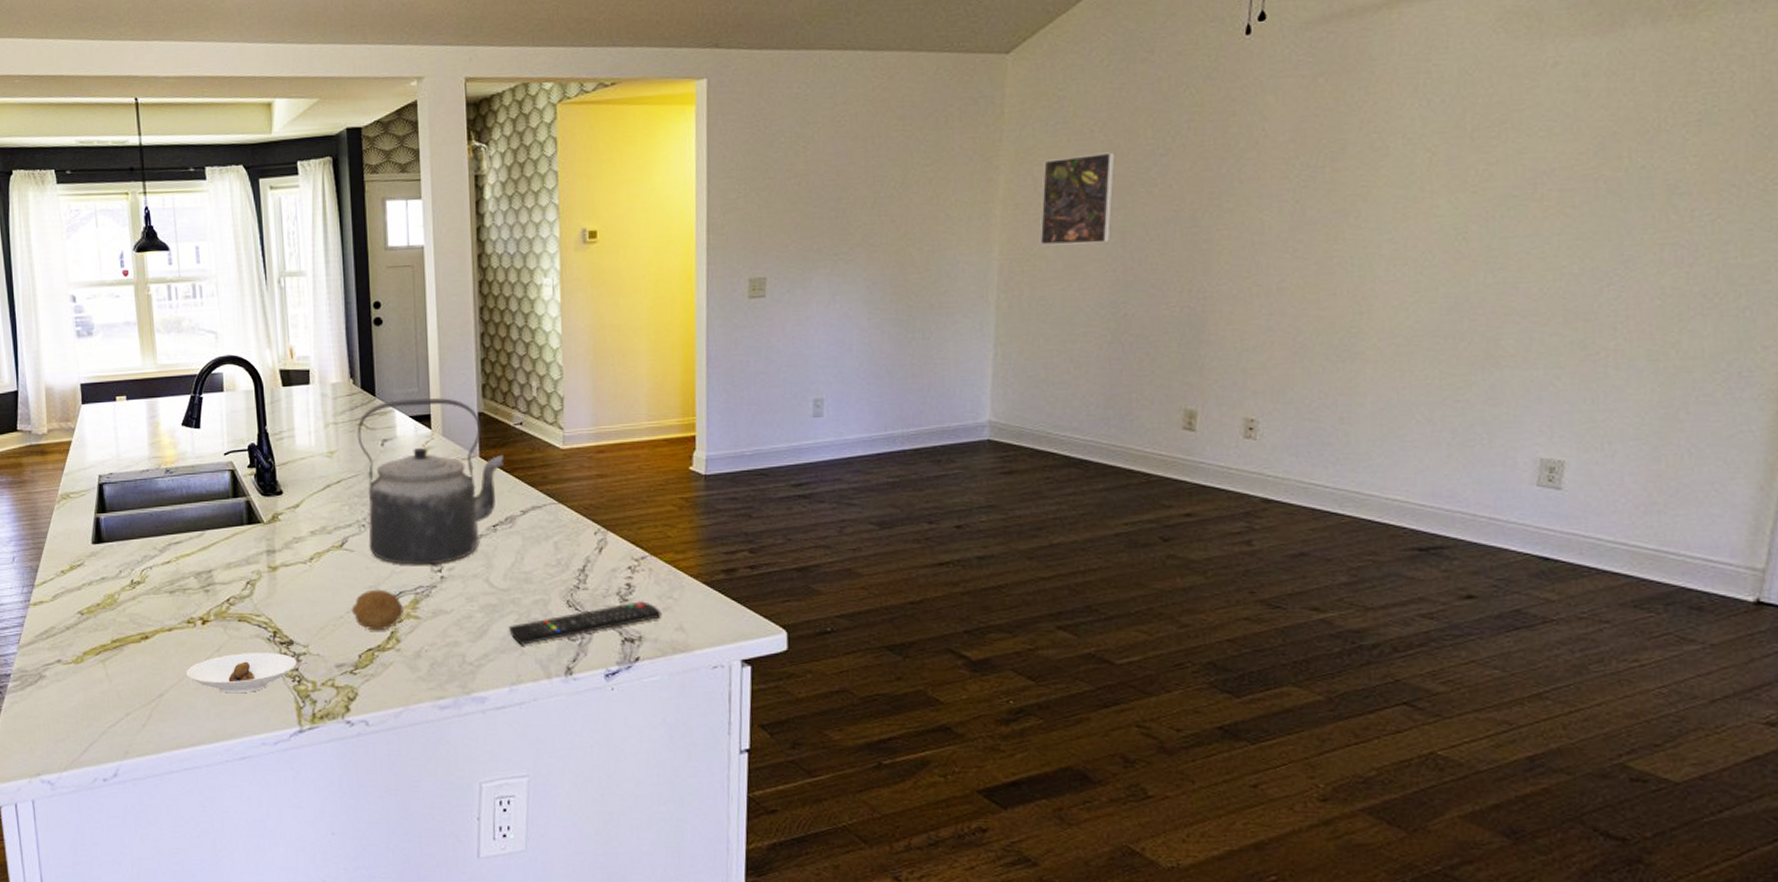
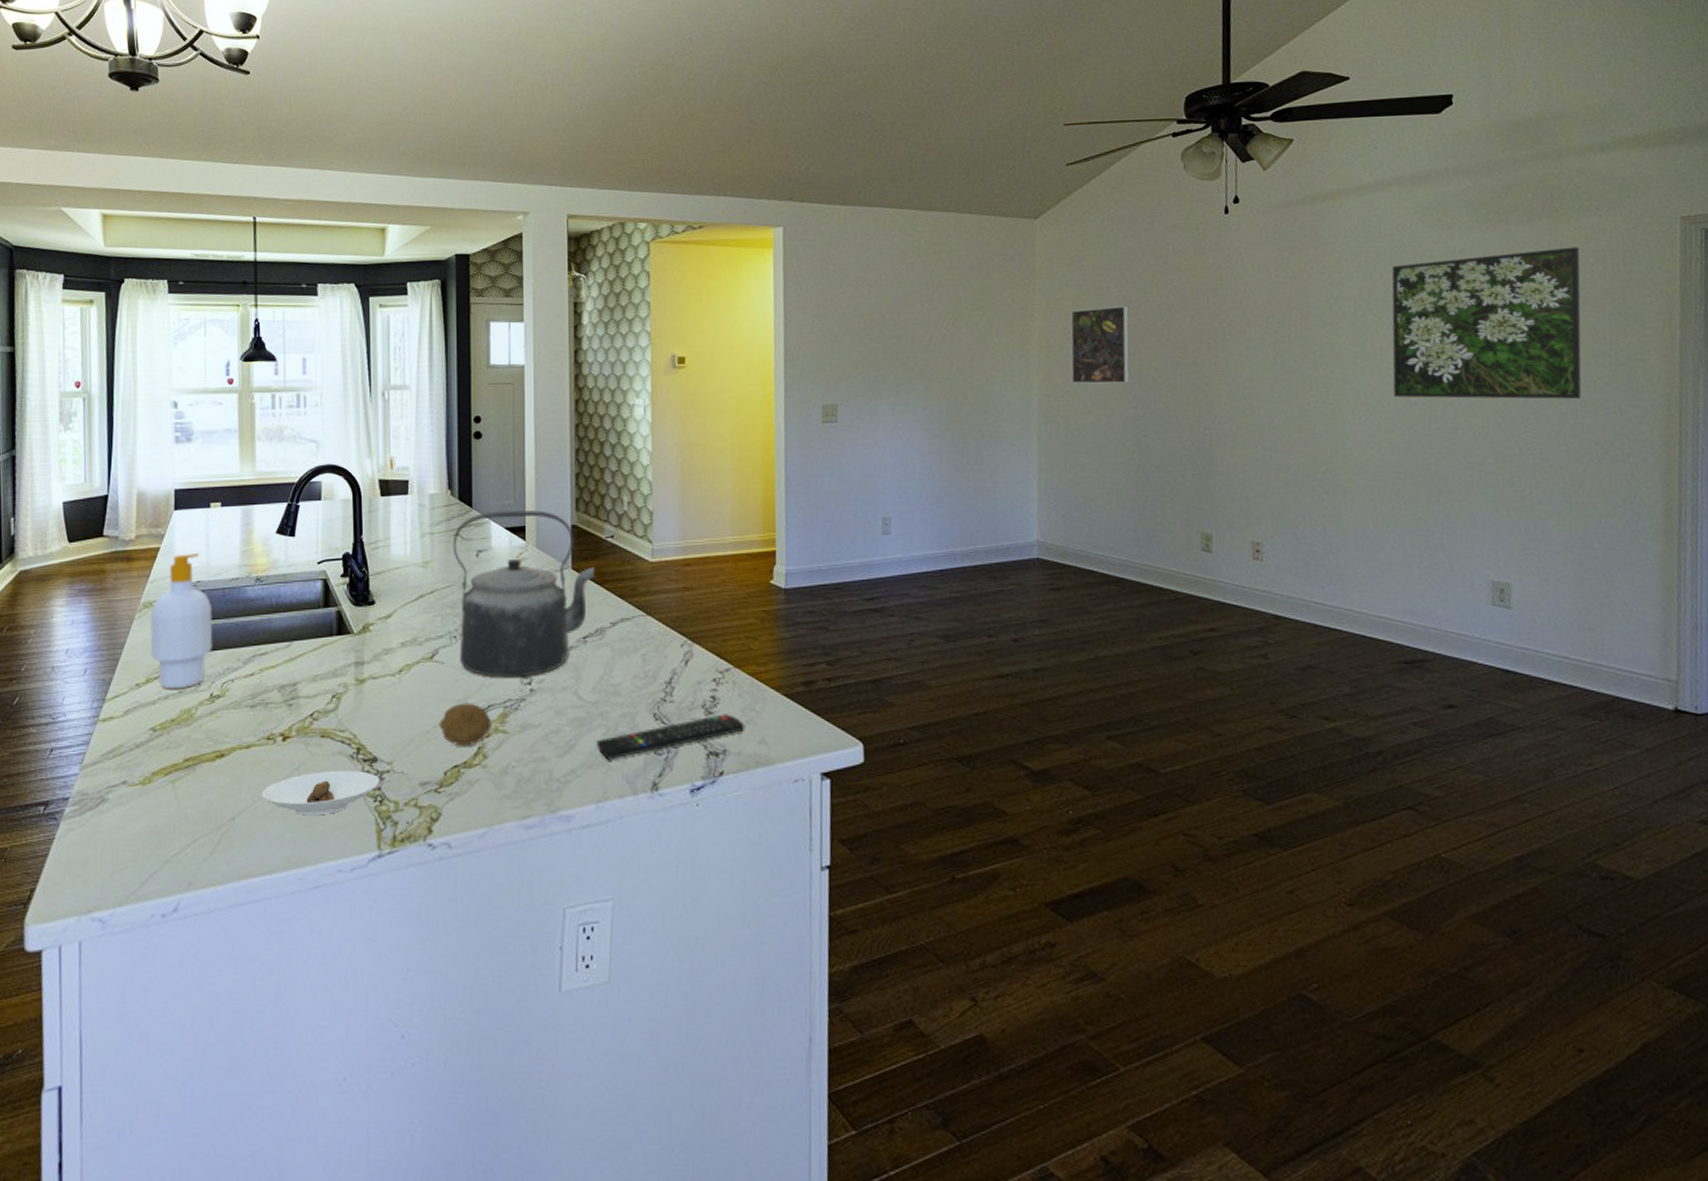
soap bottle: none [68,446,129,576] -> present [149,553,213,689]
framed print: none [1441,51,1718,249] -> present [1391,246,1582,399]

